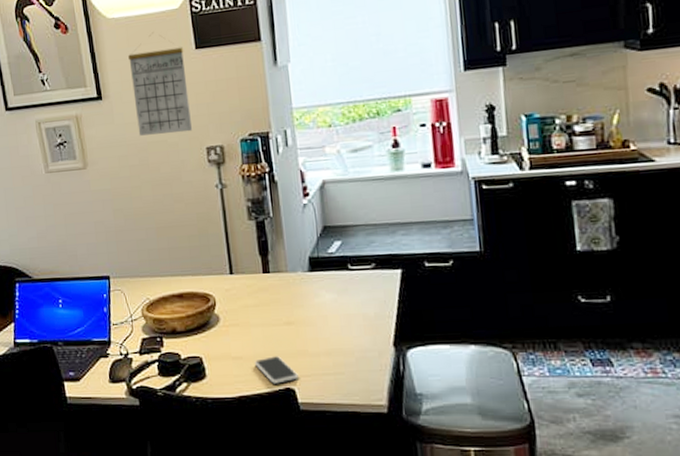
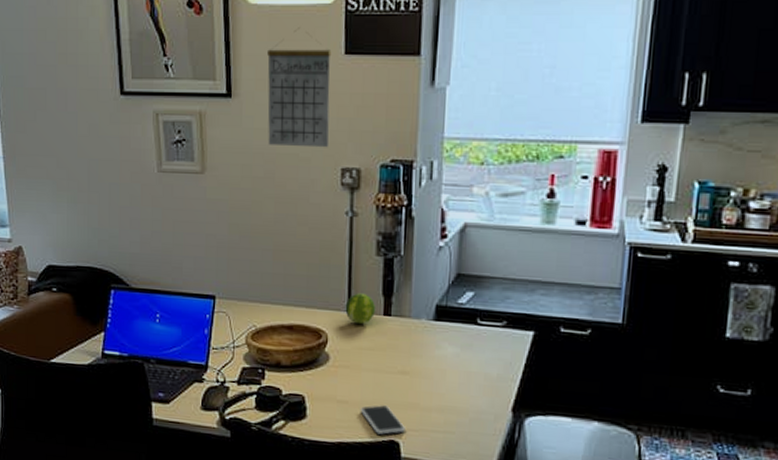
fruit: none [227,256,256,285] -> present [345,293,376,325]

